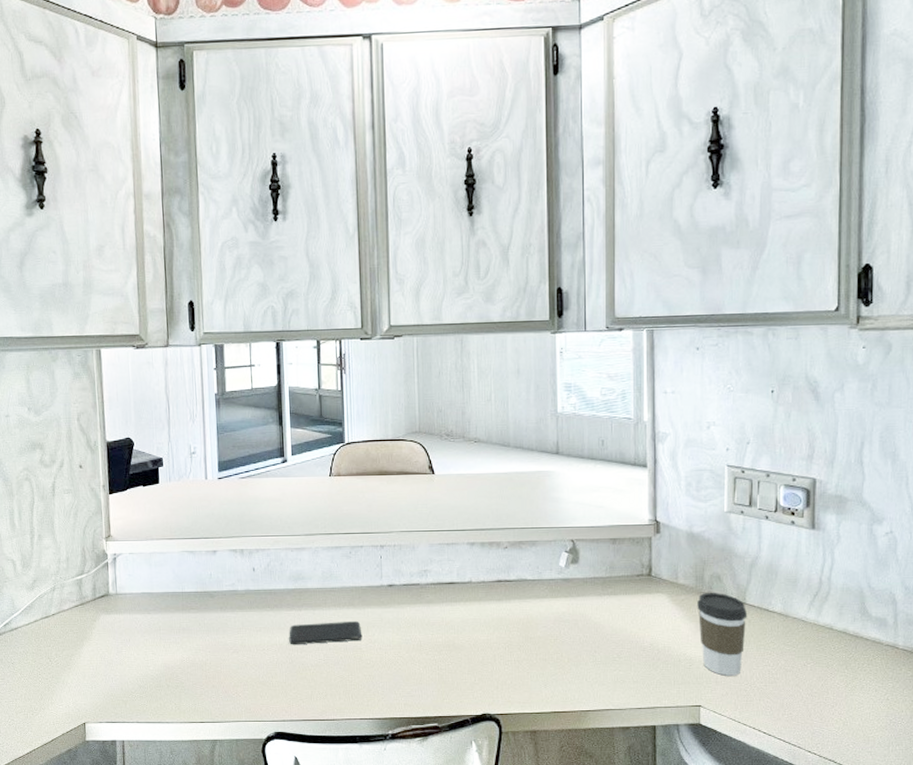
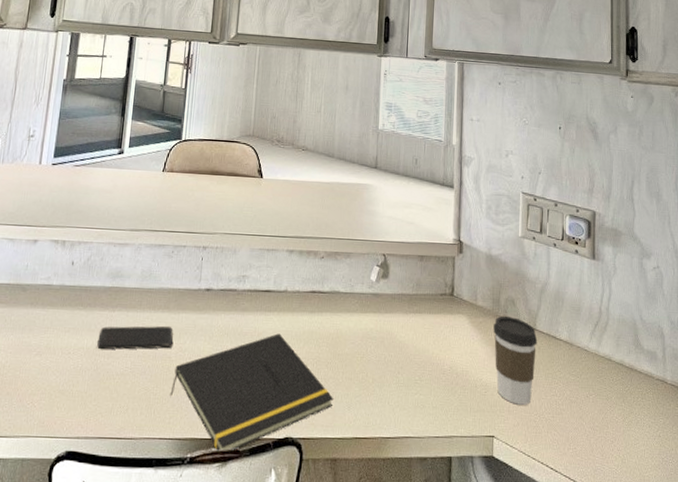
notepad: none [365,622,529,729] -> present [170,333,334,453]

